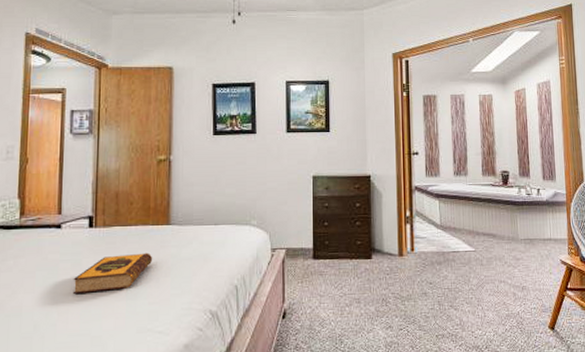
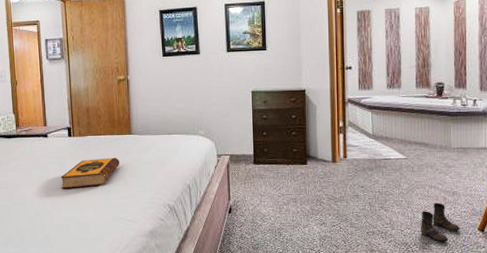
boots: none [492,299,531,344] -> present [421,203,460,242]

